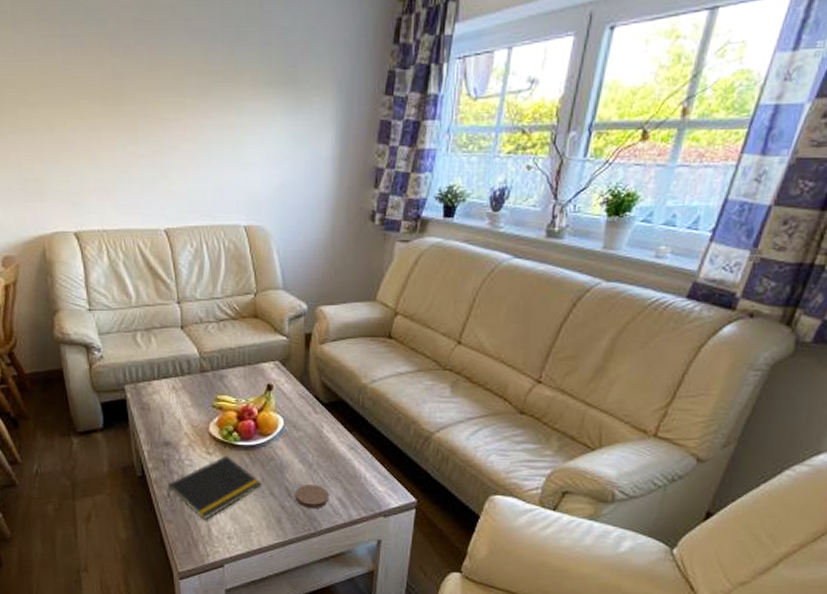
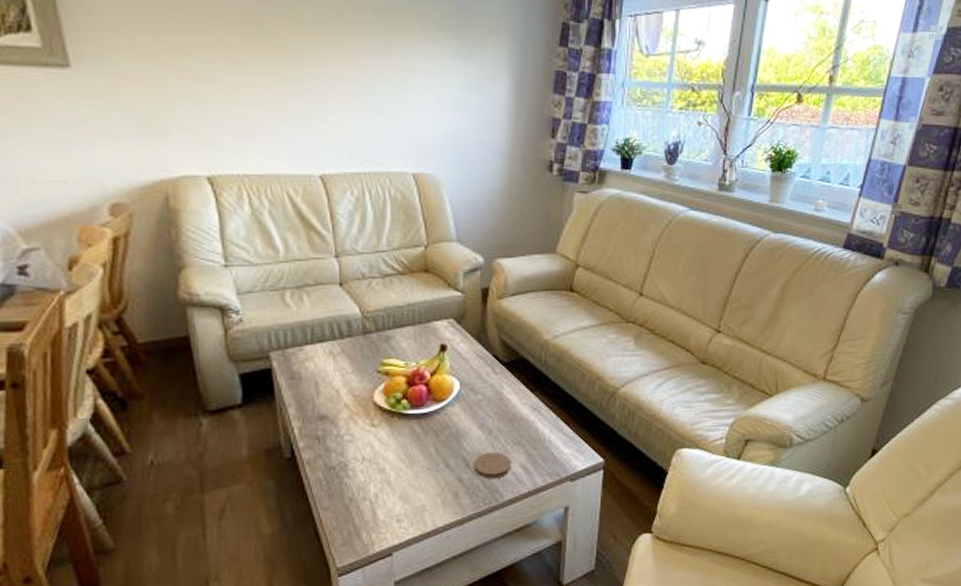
notepad: present [167,455,261,521] -> none [323,426,435,504]

